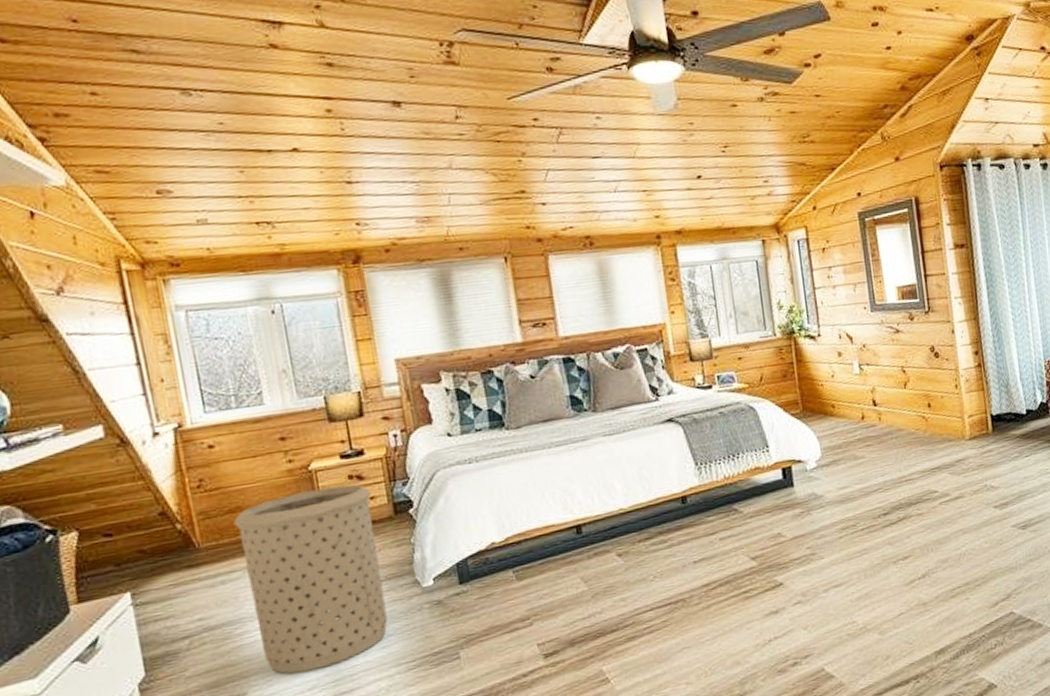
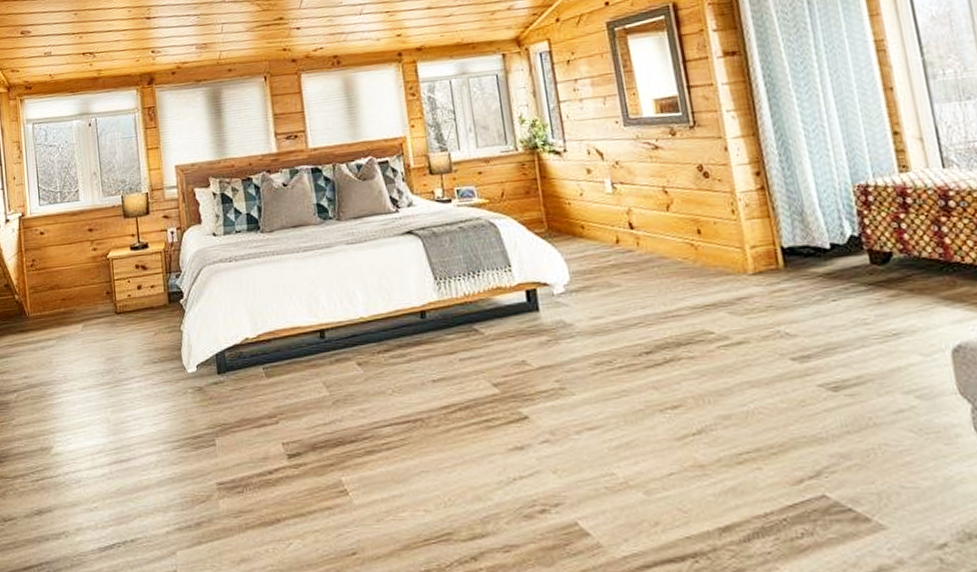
laundry basket: present [233,484,388,675] -> none [53,273,159,437]

